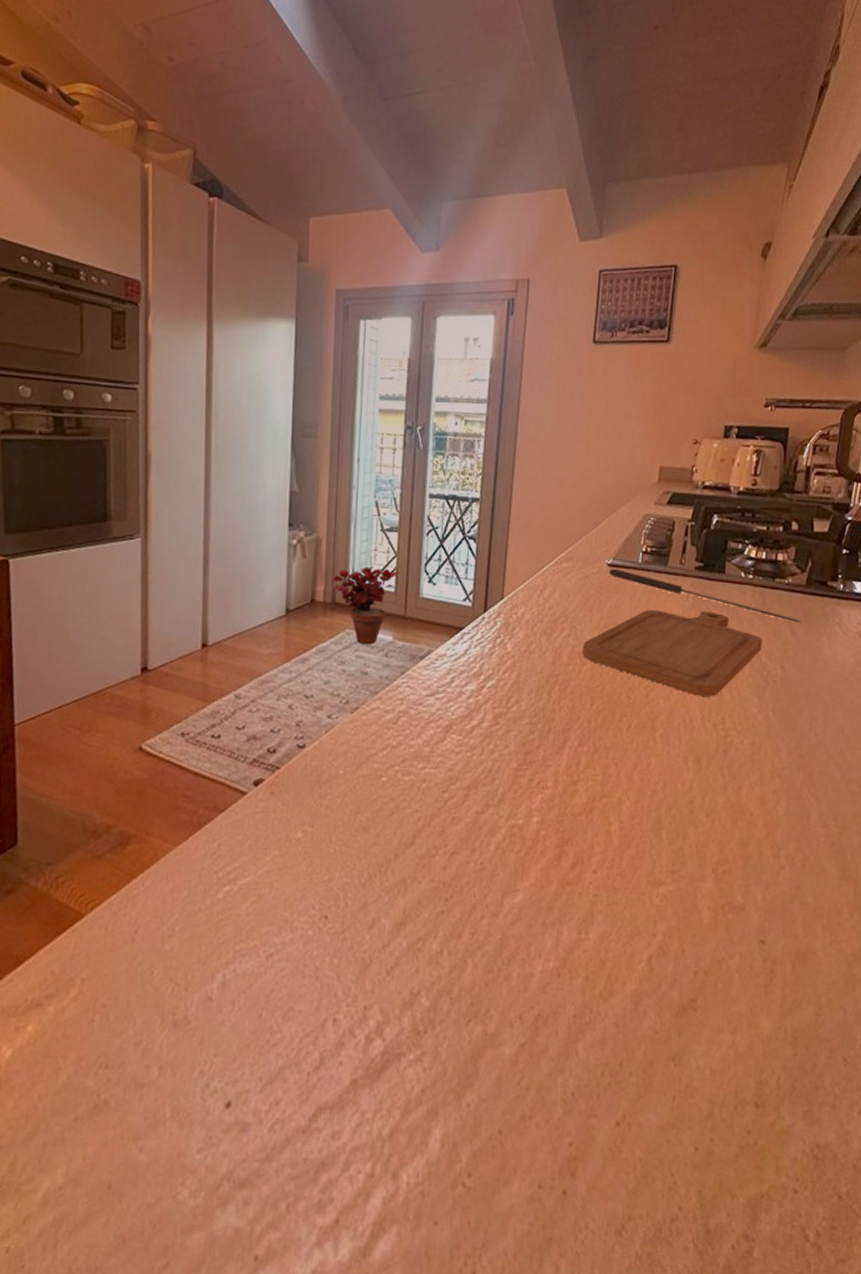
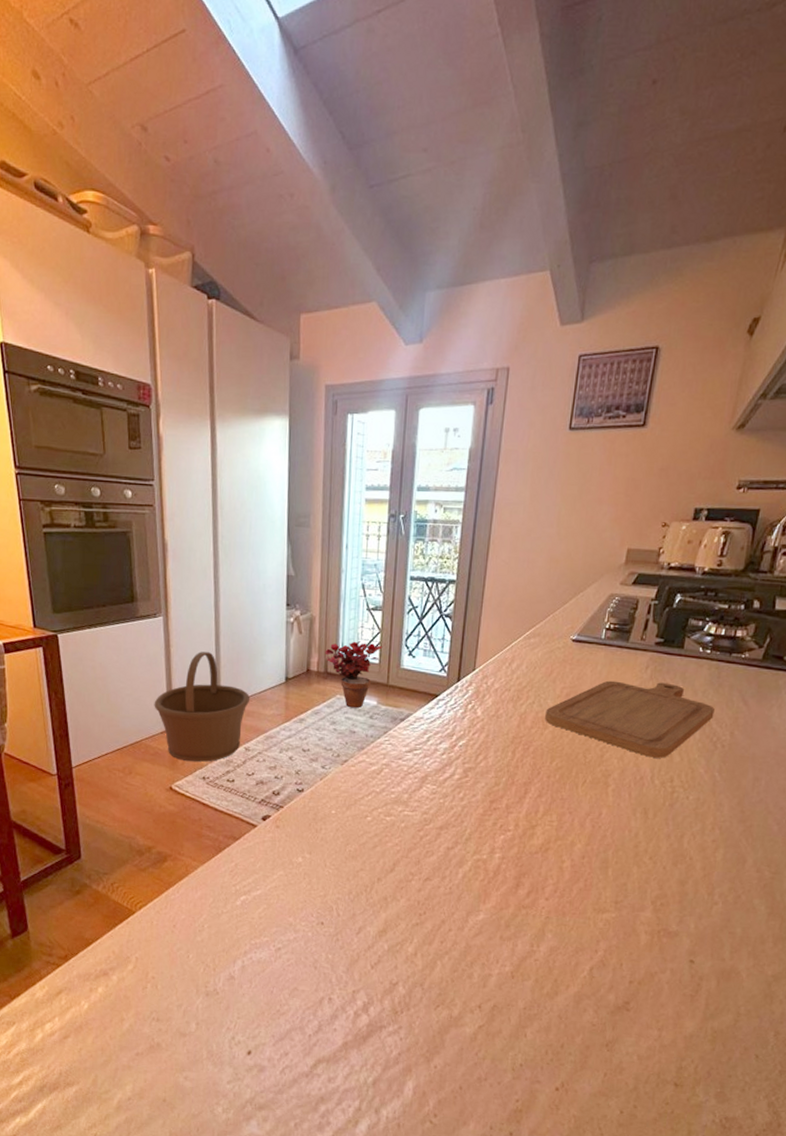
basket: none [124,579,243,714] -> present [154,652,251,762]
knife: present [609,569,802,623] -> none [573,644,755,694]

